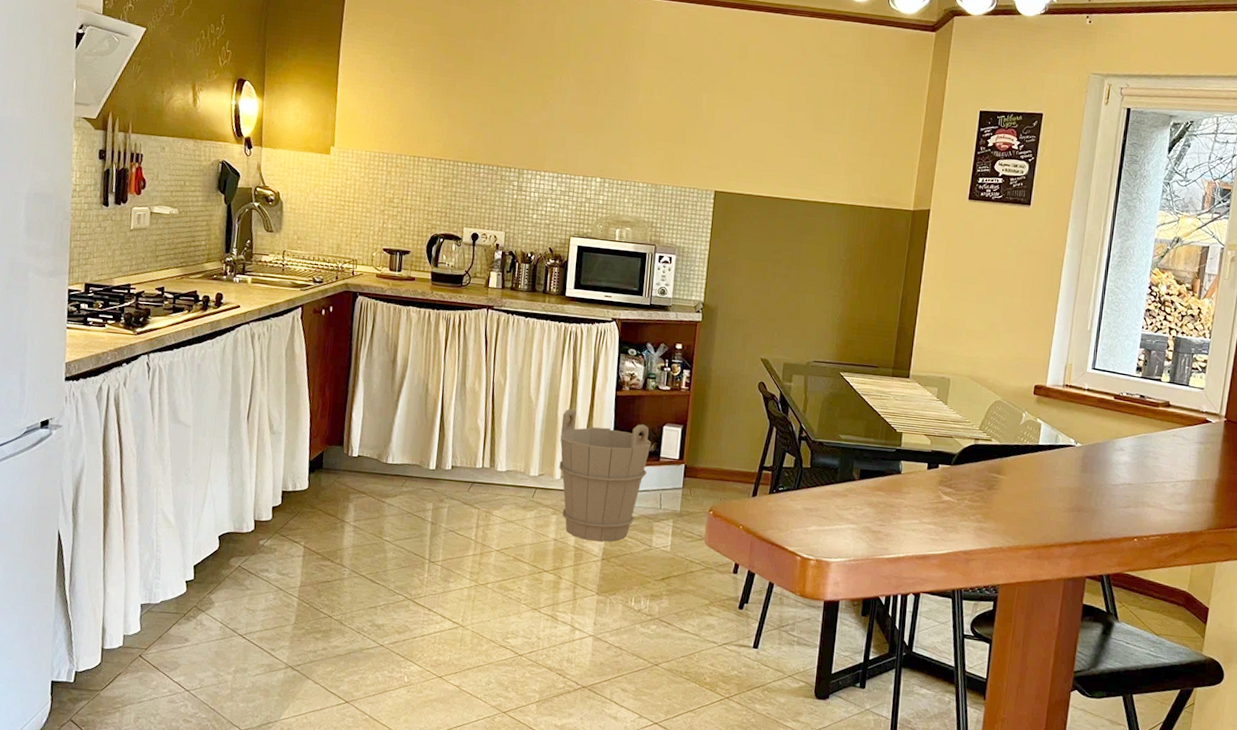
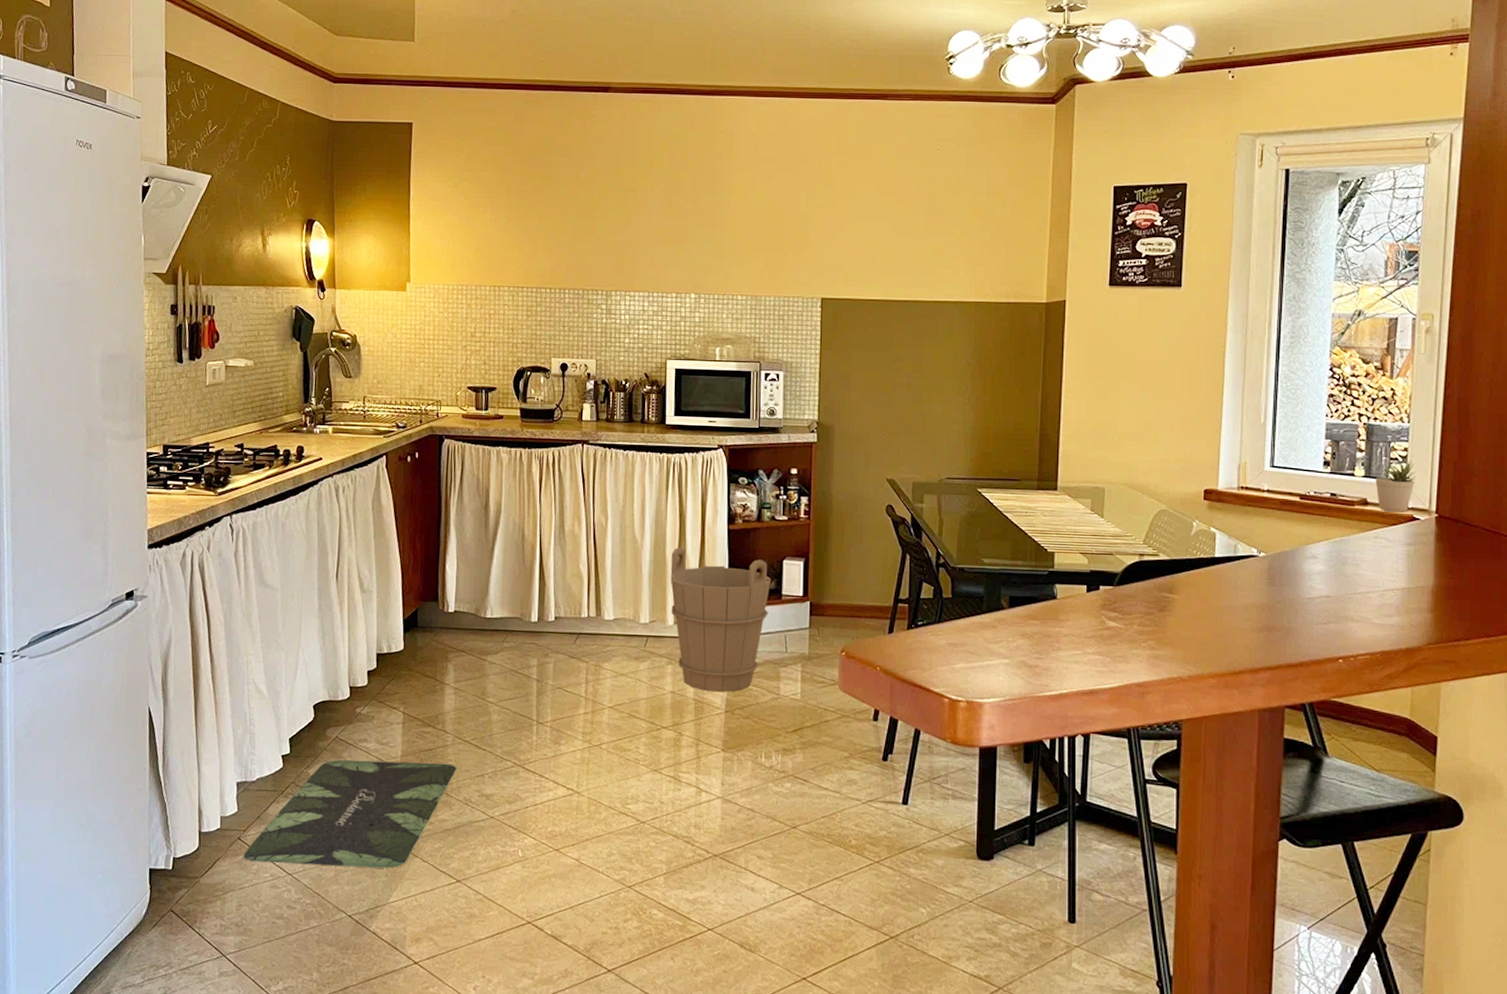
doormat: none [143,587,352,689] -> present [243,759,457,869]
potted plant: none [1177,370,1212,415] -> present [1375,459,1416,513]

